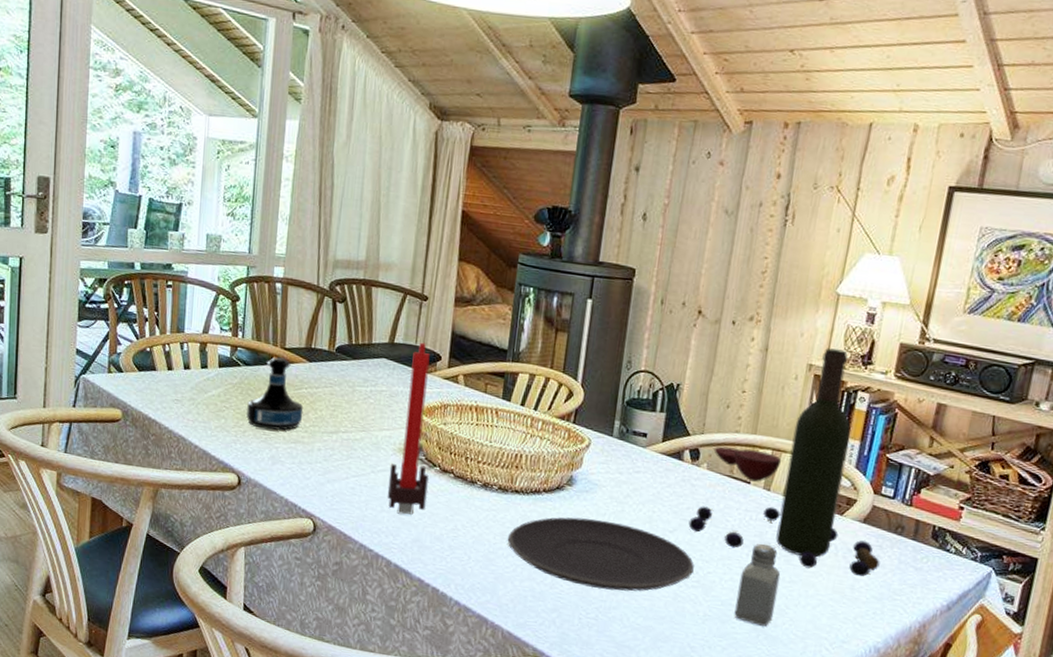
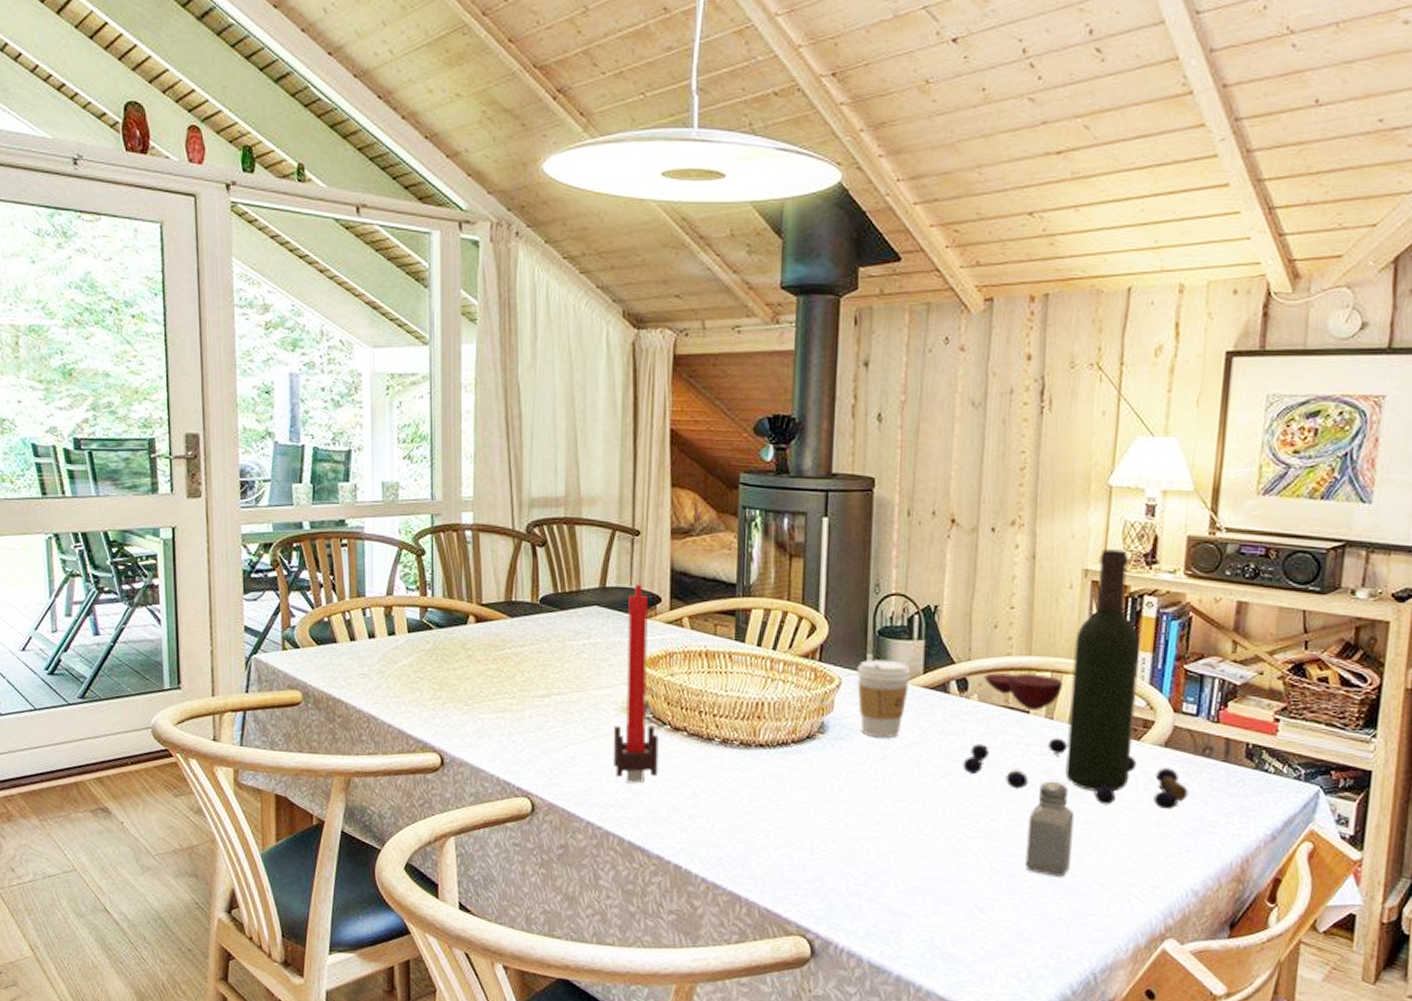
tequila bottle: present [246,357,304,431] -> none [444,615,509,699]
plate: present [507,517,694,592] -> none [755,769,974,850]
coffee cup: none [603,426,652,494] -> present [856,659,911,738]

